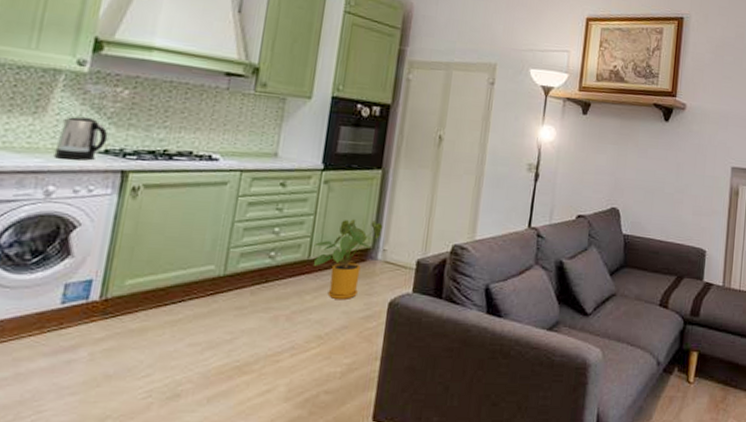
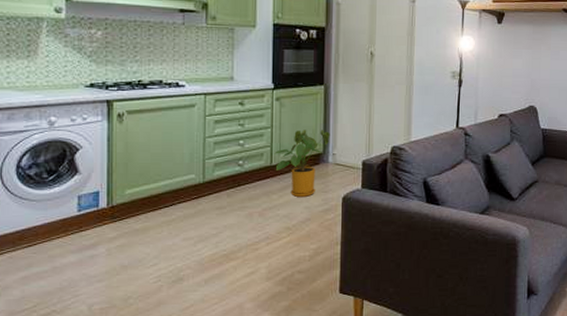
kettle: present [54,116,108,161] -> none [50,56,91,94]

